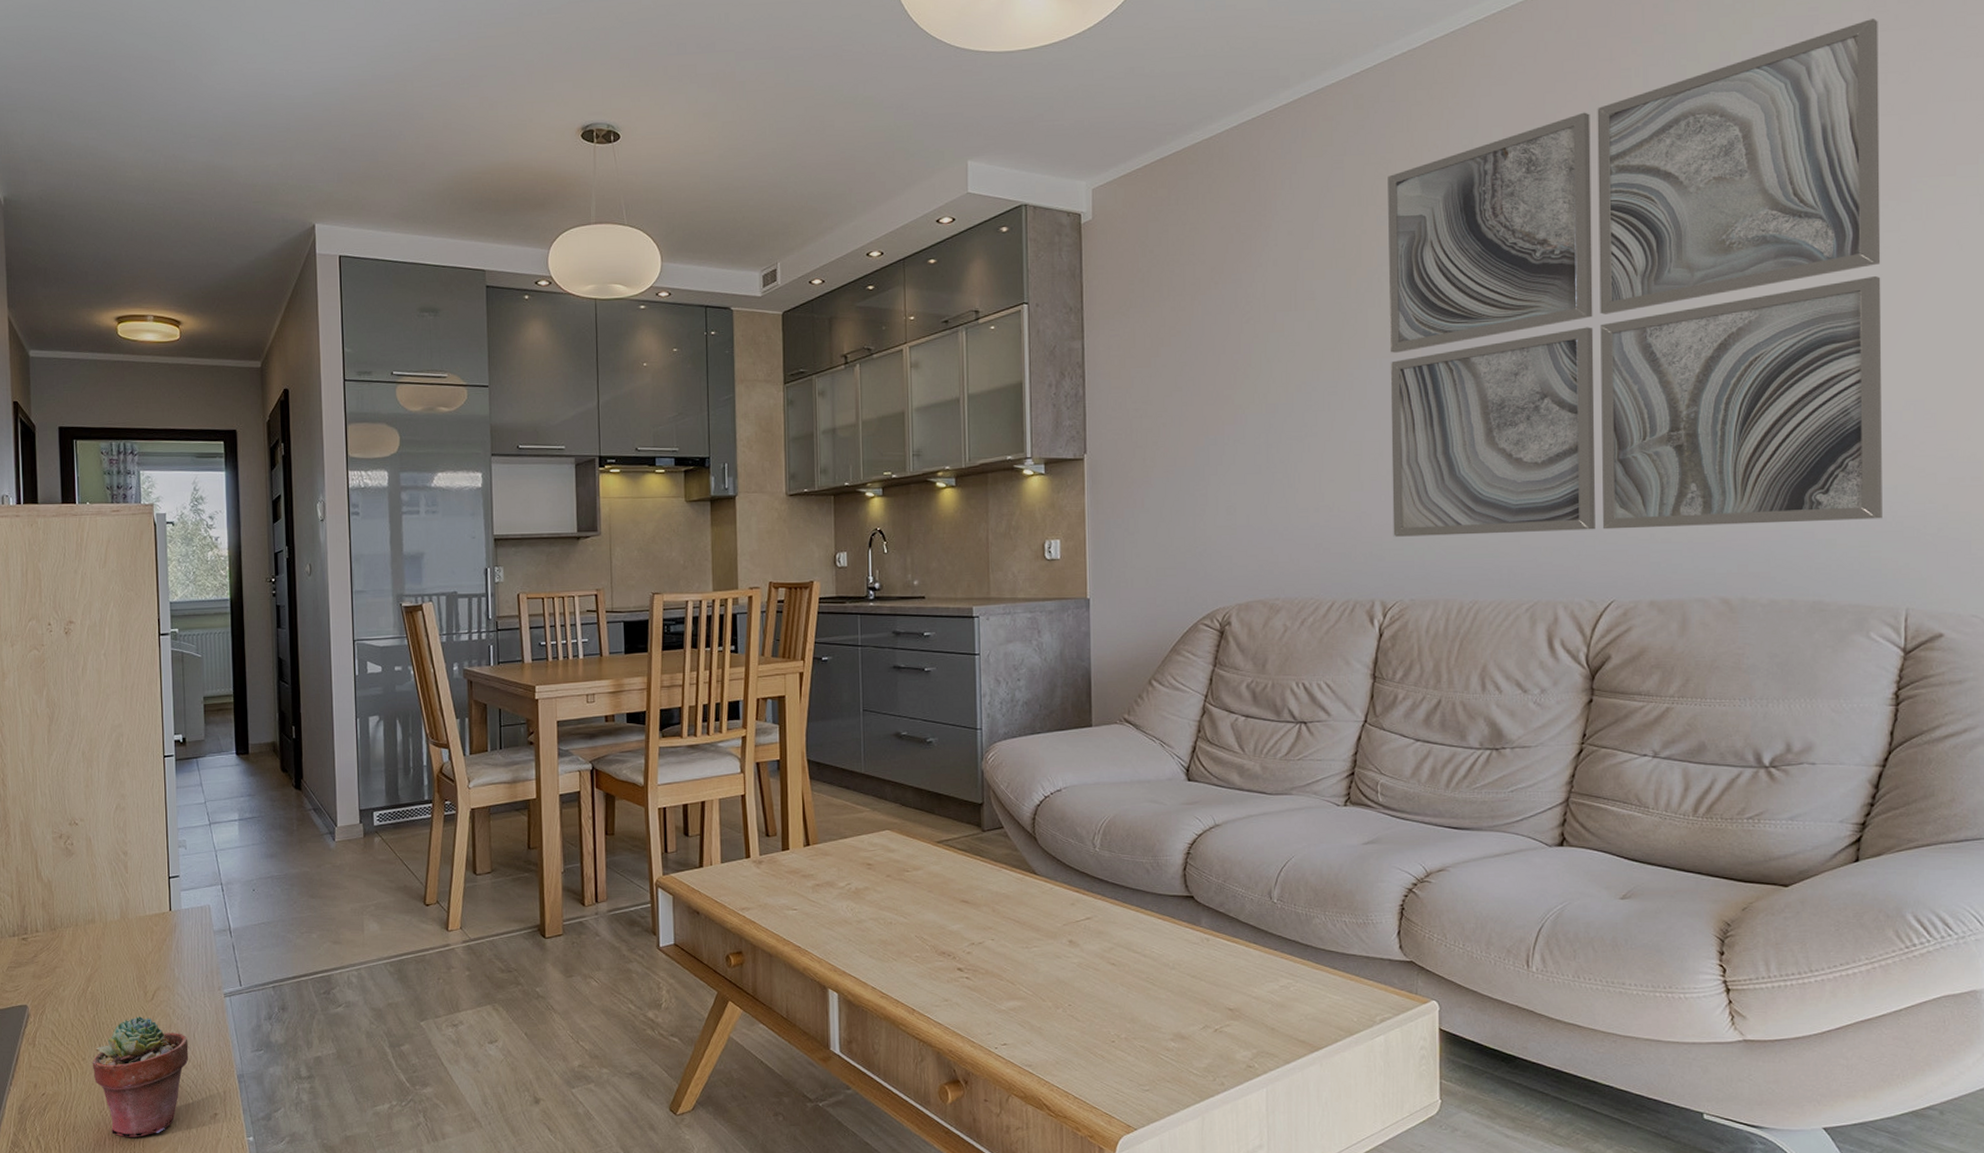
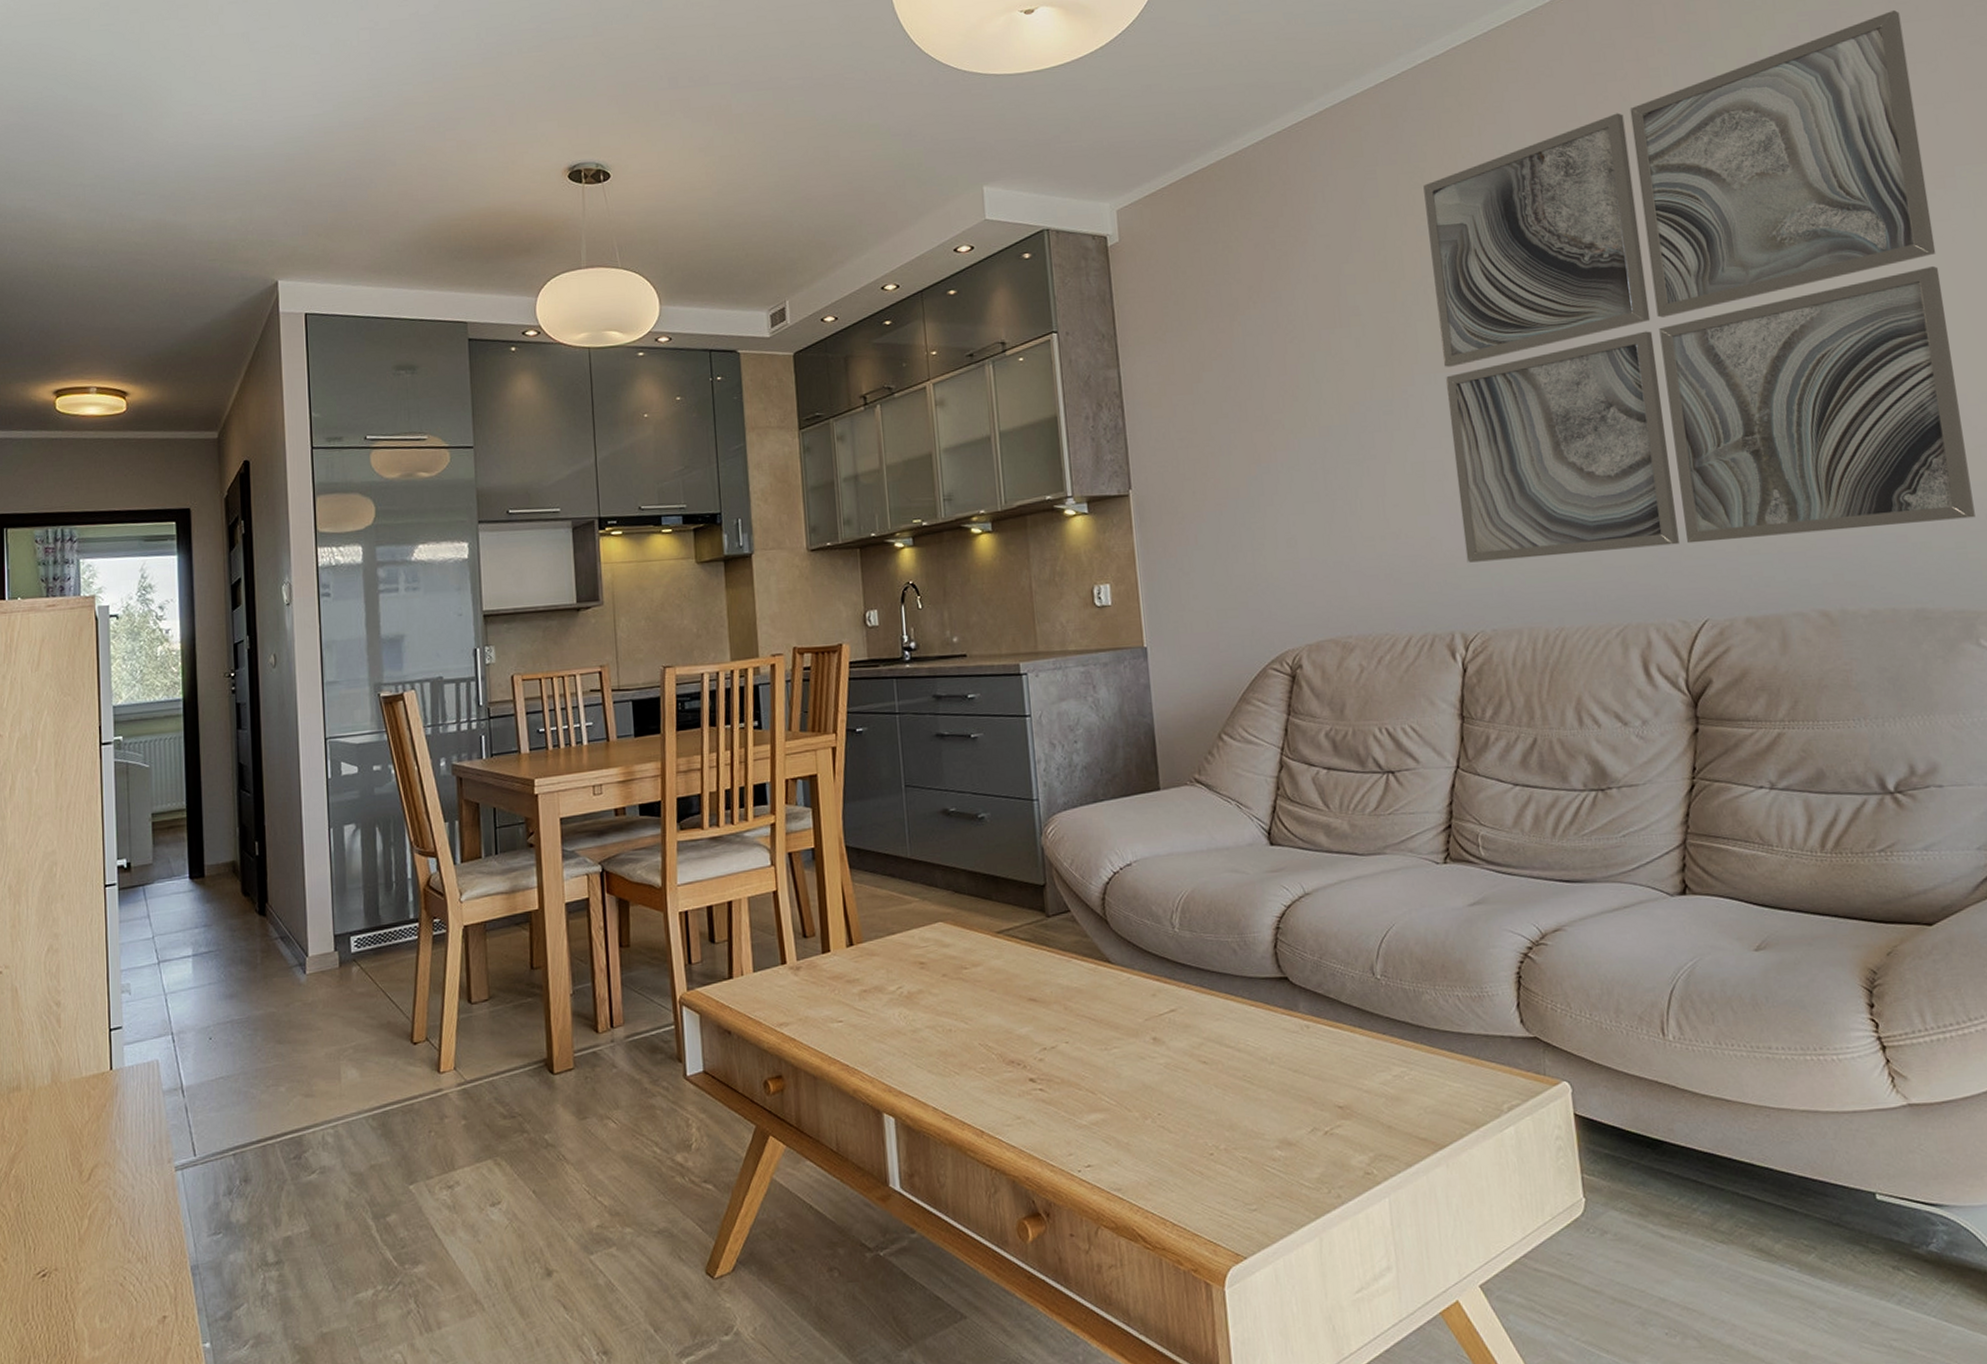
potted succulent: present [93,1016,189,1137] -> none [16,1202,132,1354]

